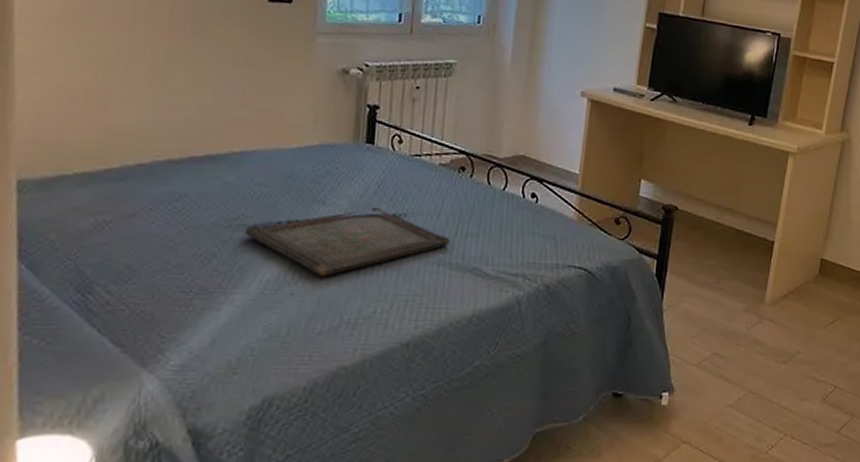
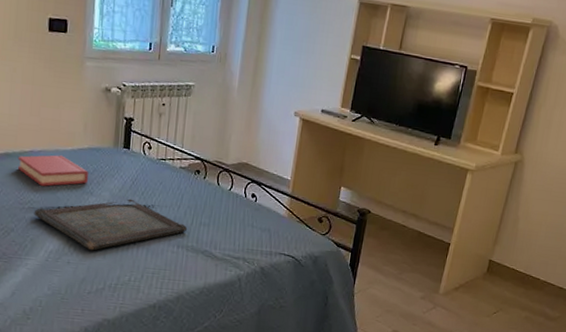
hardback book: none [223,155,319,196] -> present [17,155,88,186]

